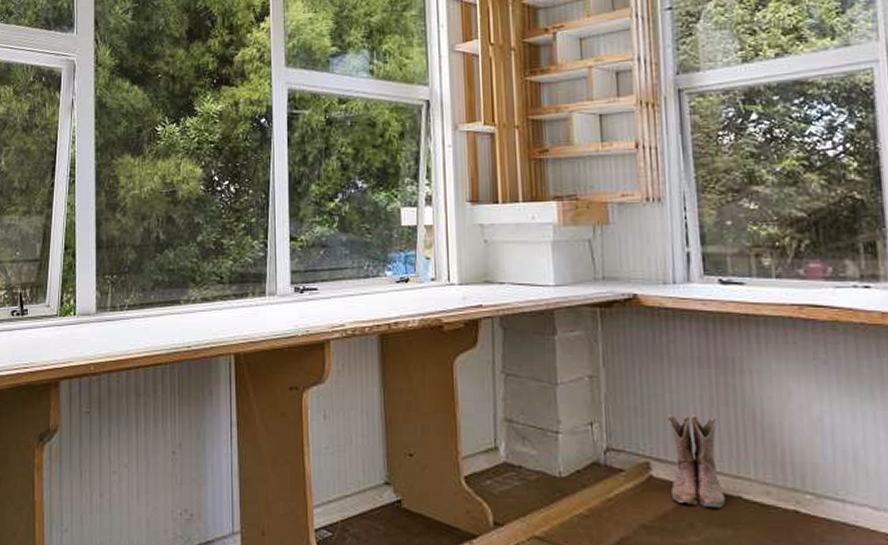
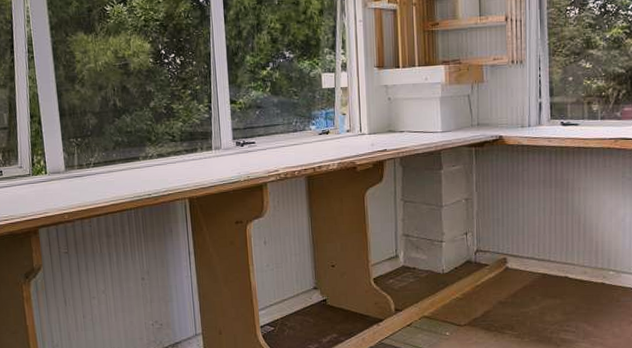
boots: present [667,414,726,509] -> none [520,222,557,286]

